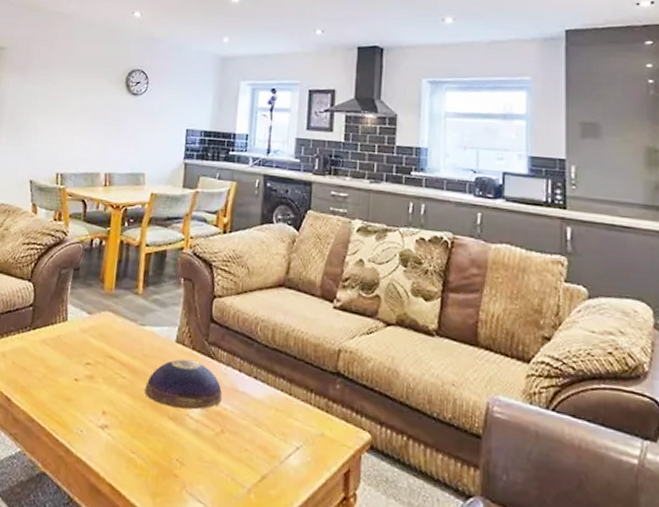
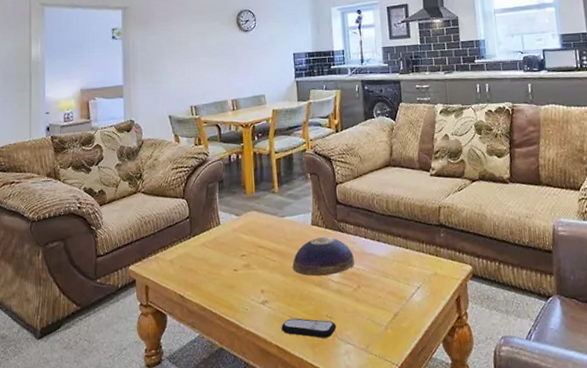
remote control: none [119,453,187,488] -> present [281,318,337,338]

